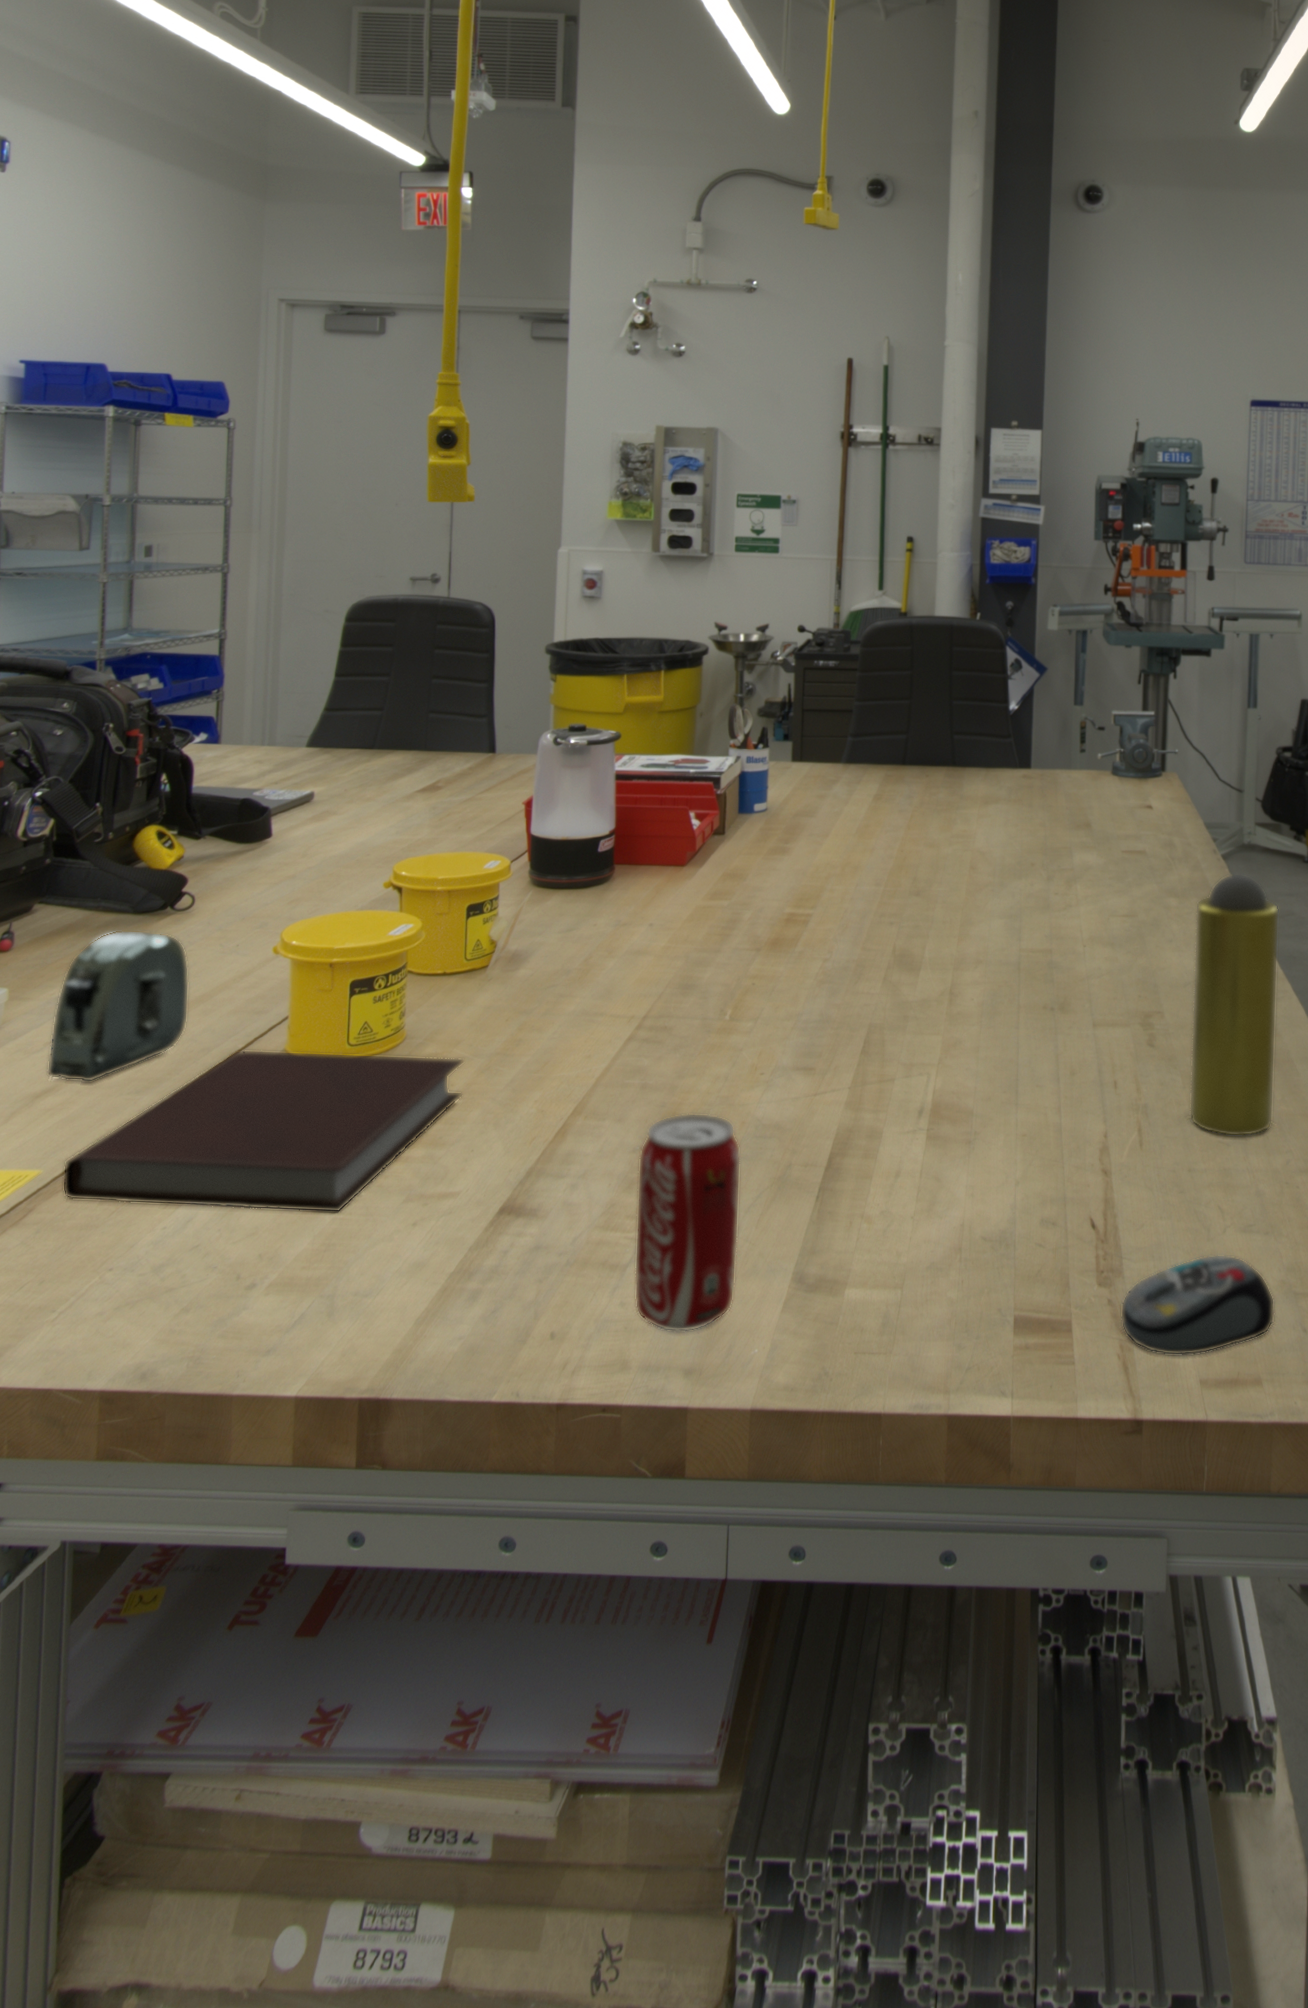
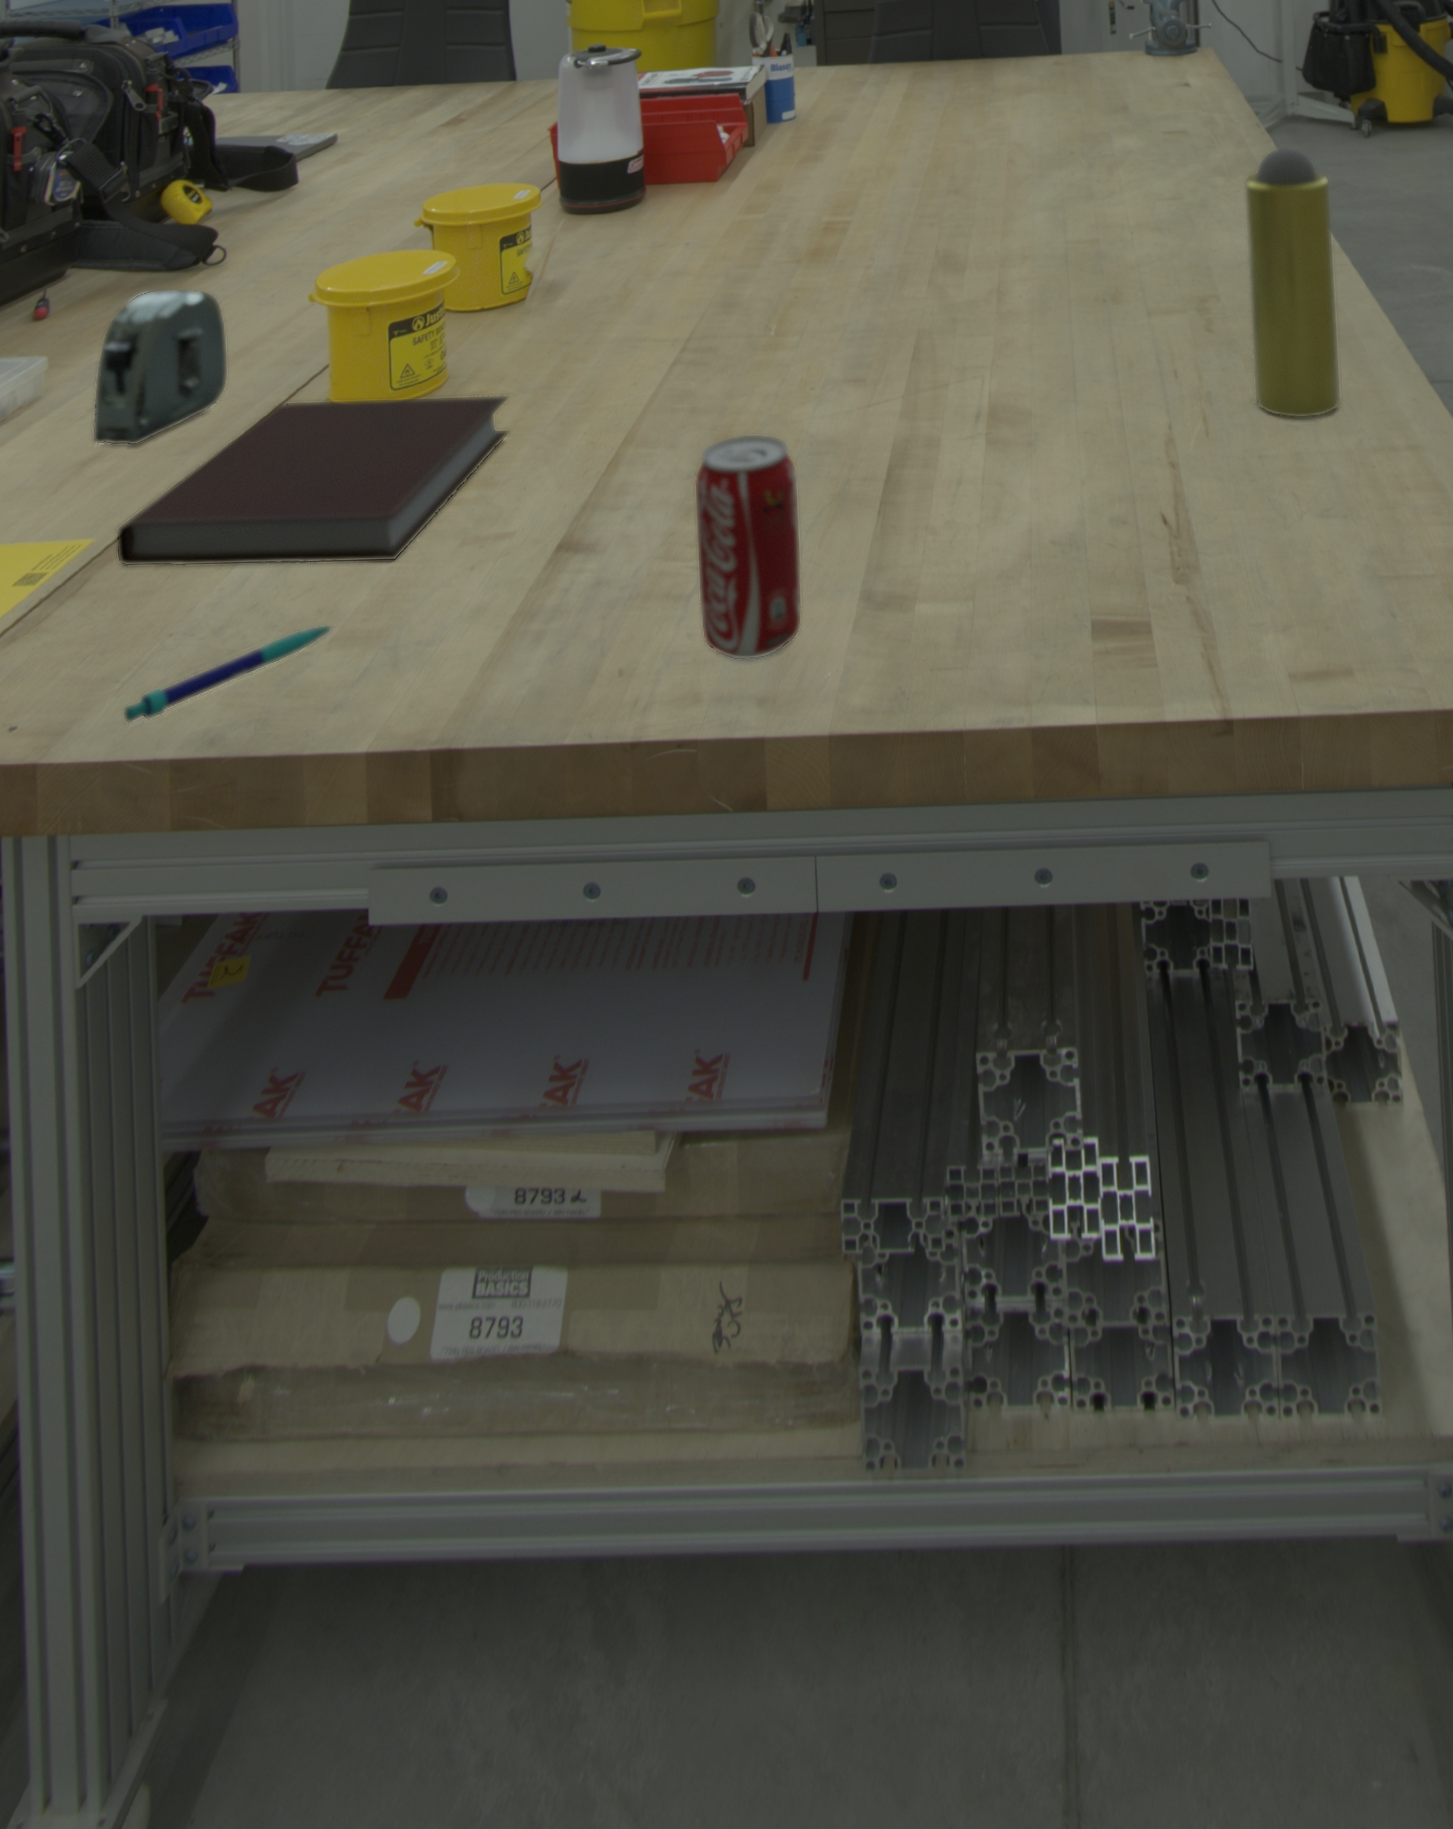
pen: none [56,1268,273,1354] -> present [122,623,334,724]
computer mouse: present [1120,1254,1275,1356] -> none [1200,541,1361,651]

